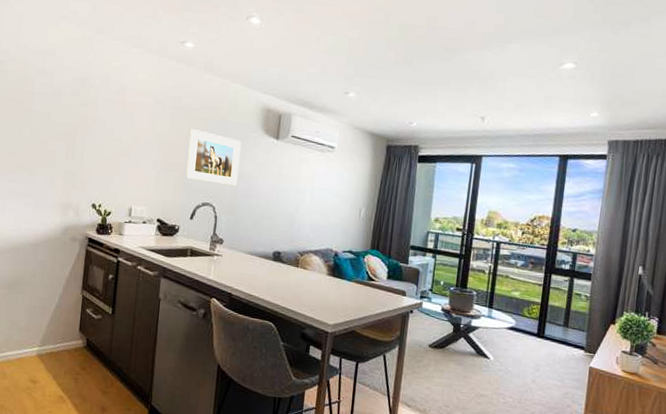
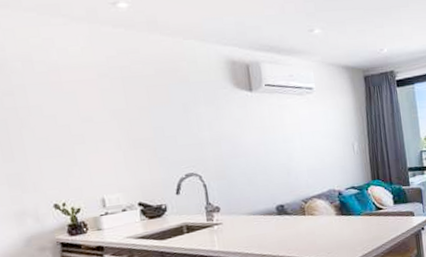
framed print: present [185,128,241,186] -> none [149,97,219,153]

